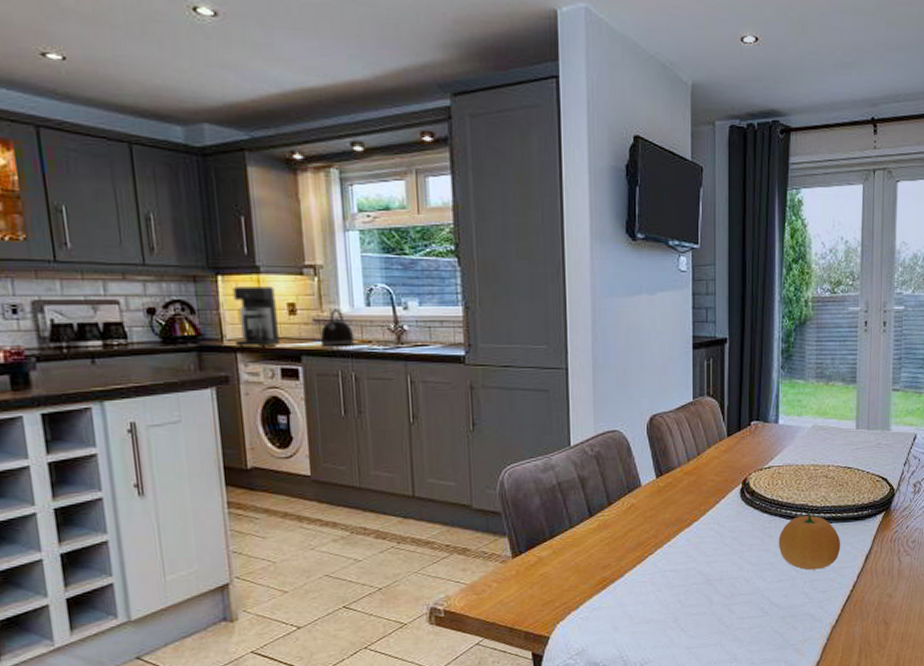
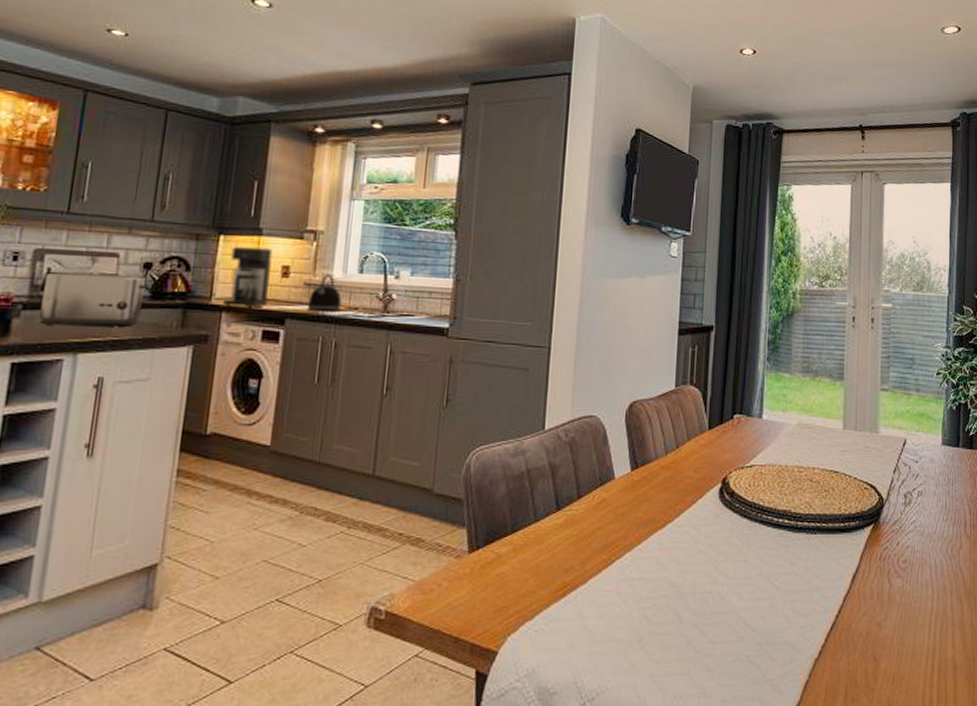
toaster: none [51,322,160,376] -> present [39,272,151,327]
fruit: present [778,512,841,570] -> none [757,520,826,588]

